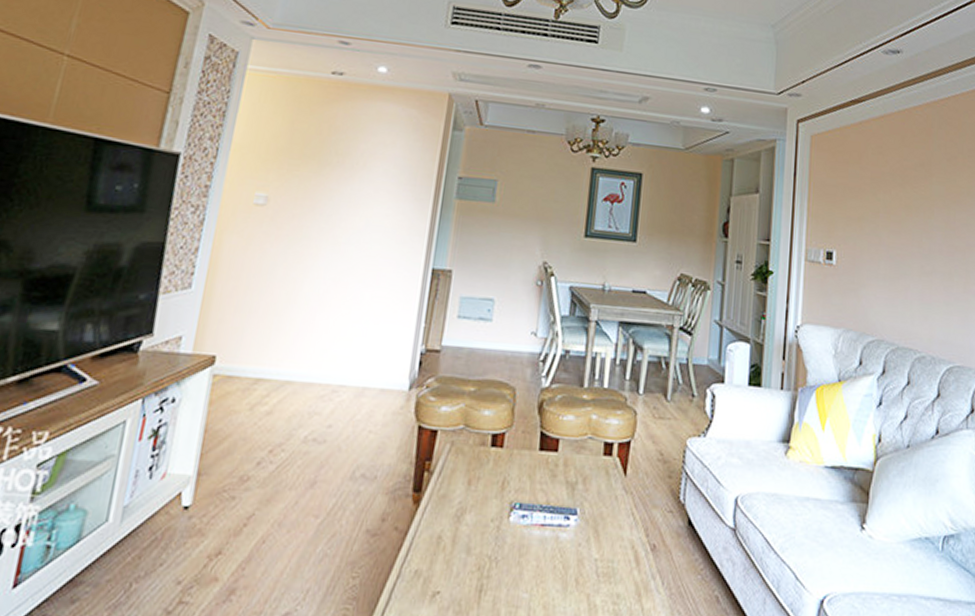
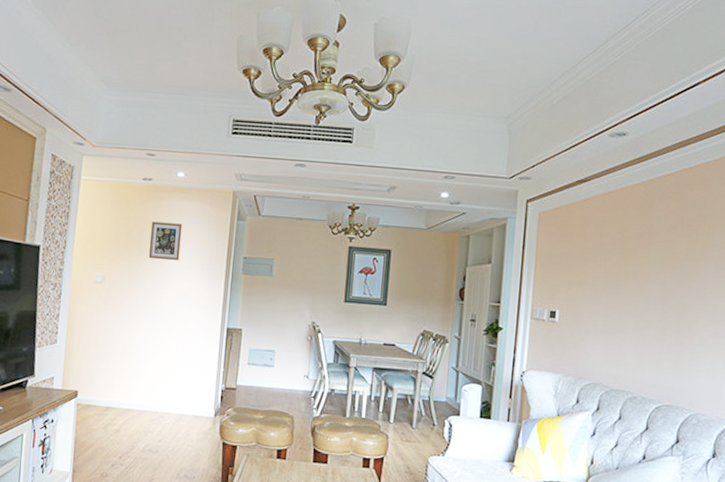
picture frame: none [331,127,381,180] -> present [148,221,183,261]

